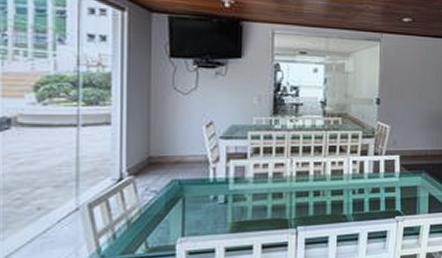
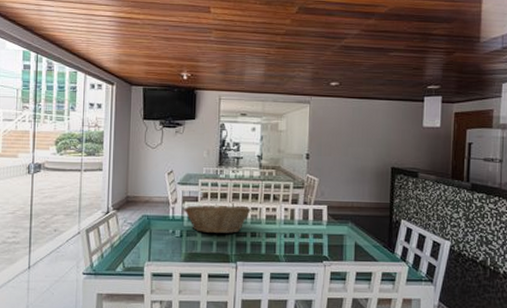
fruit basket: none [229,160,314,197] -> present [184,203,251,234]

